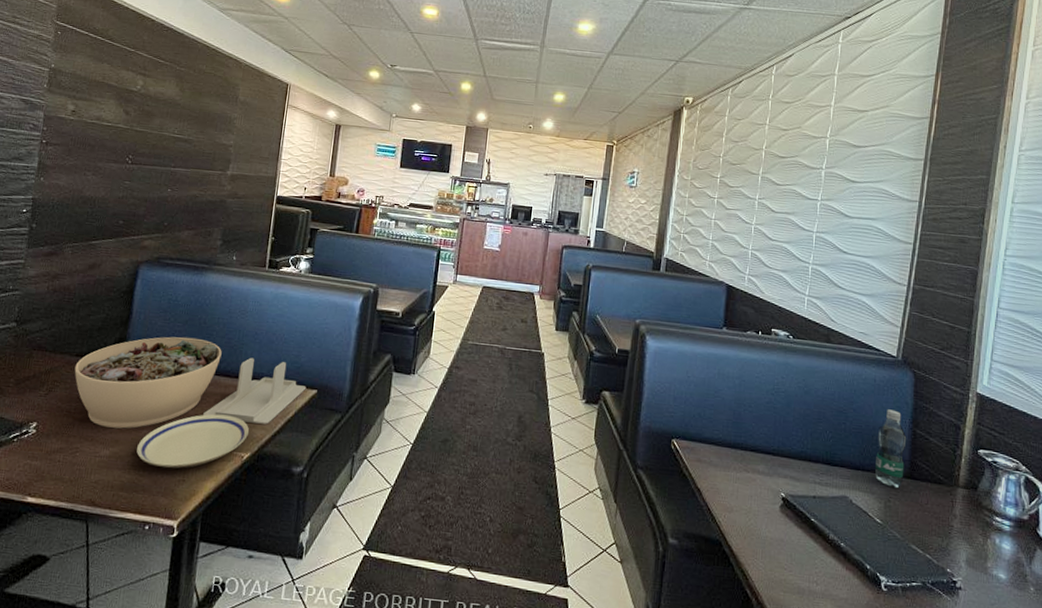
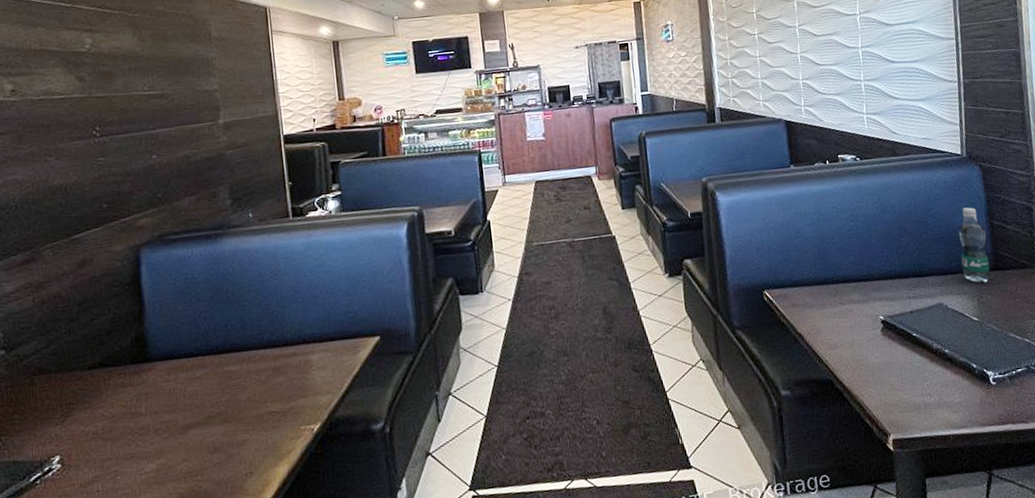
salad: present [74,336,222,429] -> none [90,313,262,440]
plate: present [136,414,249,470] -> none [188,388,313,467]
napkin holder: present [202,357,307,424] -> none [255,315,367,398]

